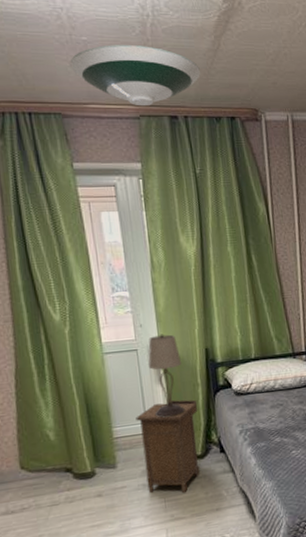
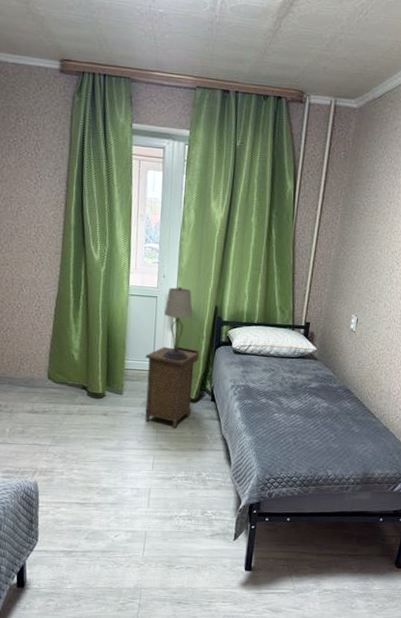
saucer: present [70,45,200,107] -> none [145,18,258,79]

